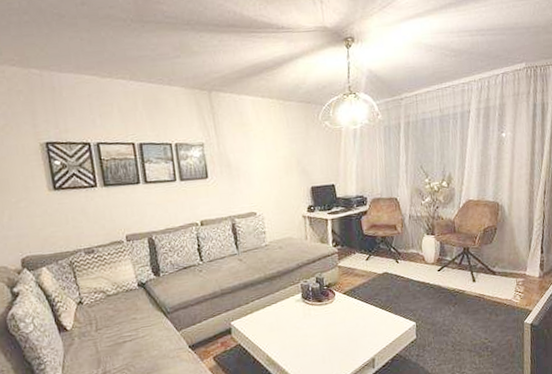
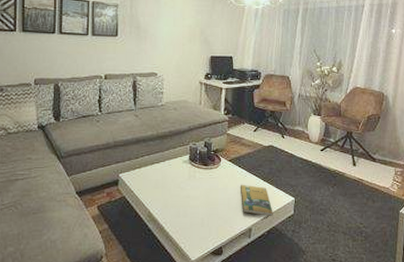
booklet: none [358,315,396,345] -> present [241,184,273,217]

